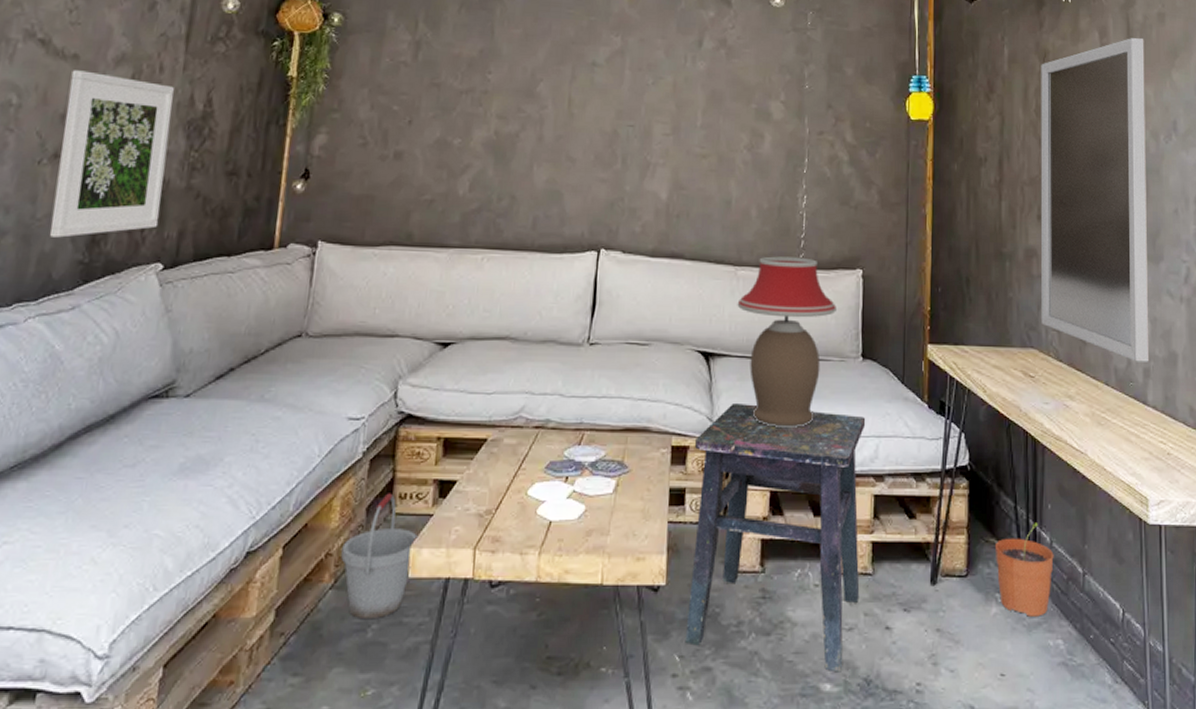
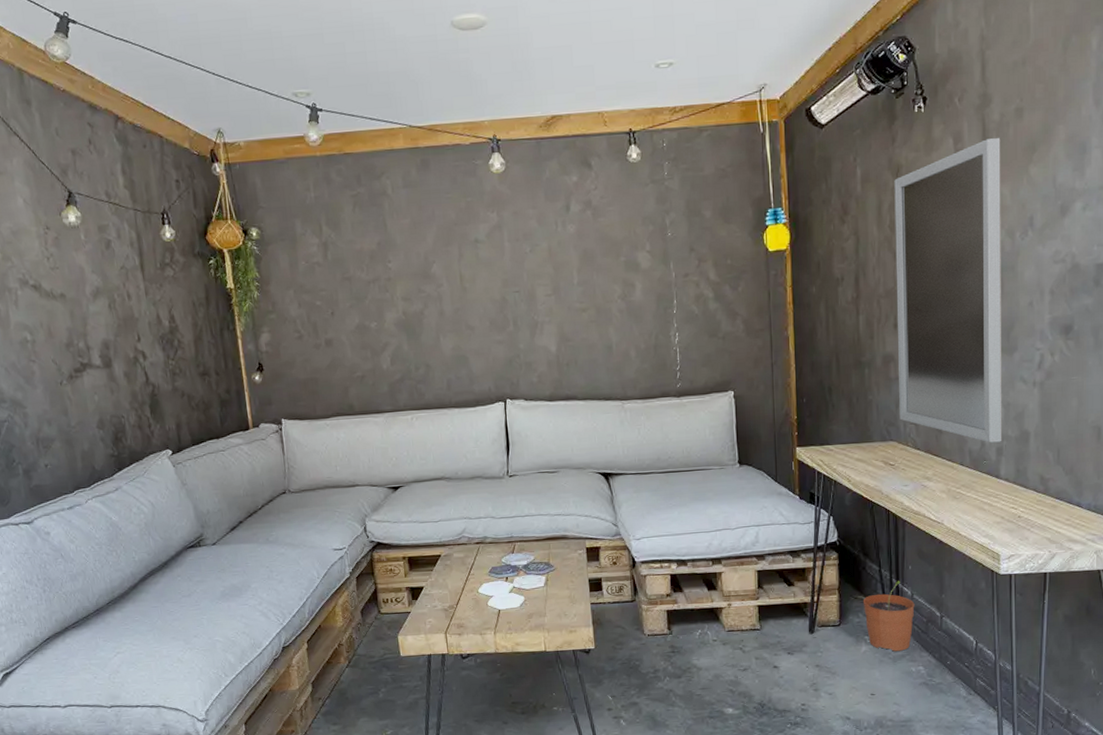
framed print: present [49,70,174,238] -> none [63,306,160,439]
bucket: present [341,493,419,620] -> none [349,599,403,686]
side table: present [685,402,866,673] -> none [605,510,751,700]
table lamp: present [737,256,838,429] -> none [627,386,714,526]

